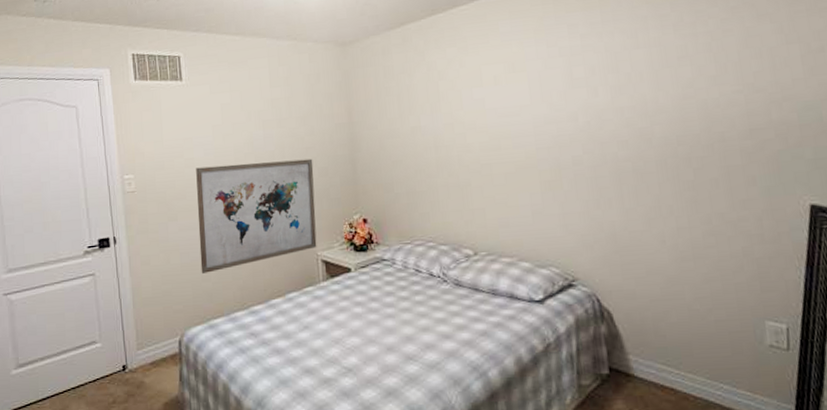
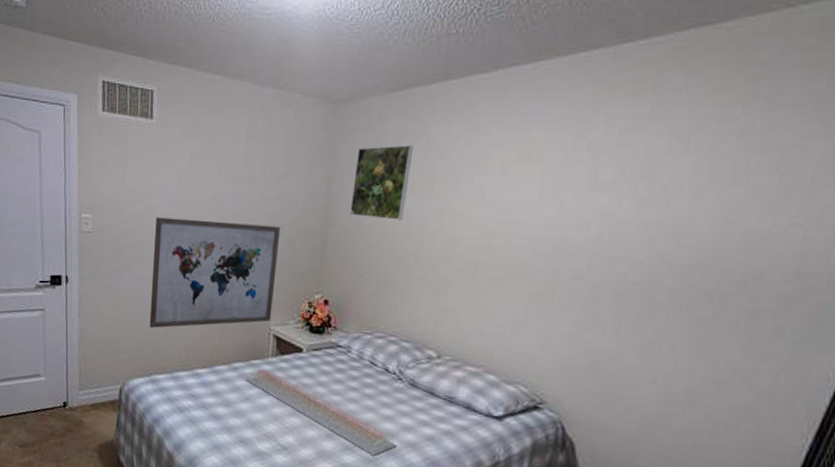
tray: none [301,294,455,361] -> present [245,368,398,456]
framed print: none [369,72,419,139] -> present [349,145,414,220]

